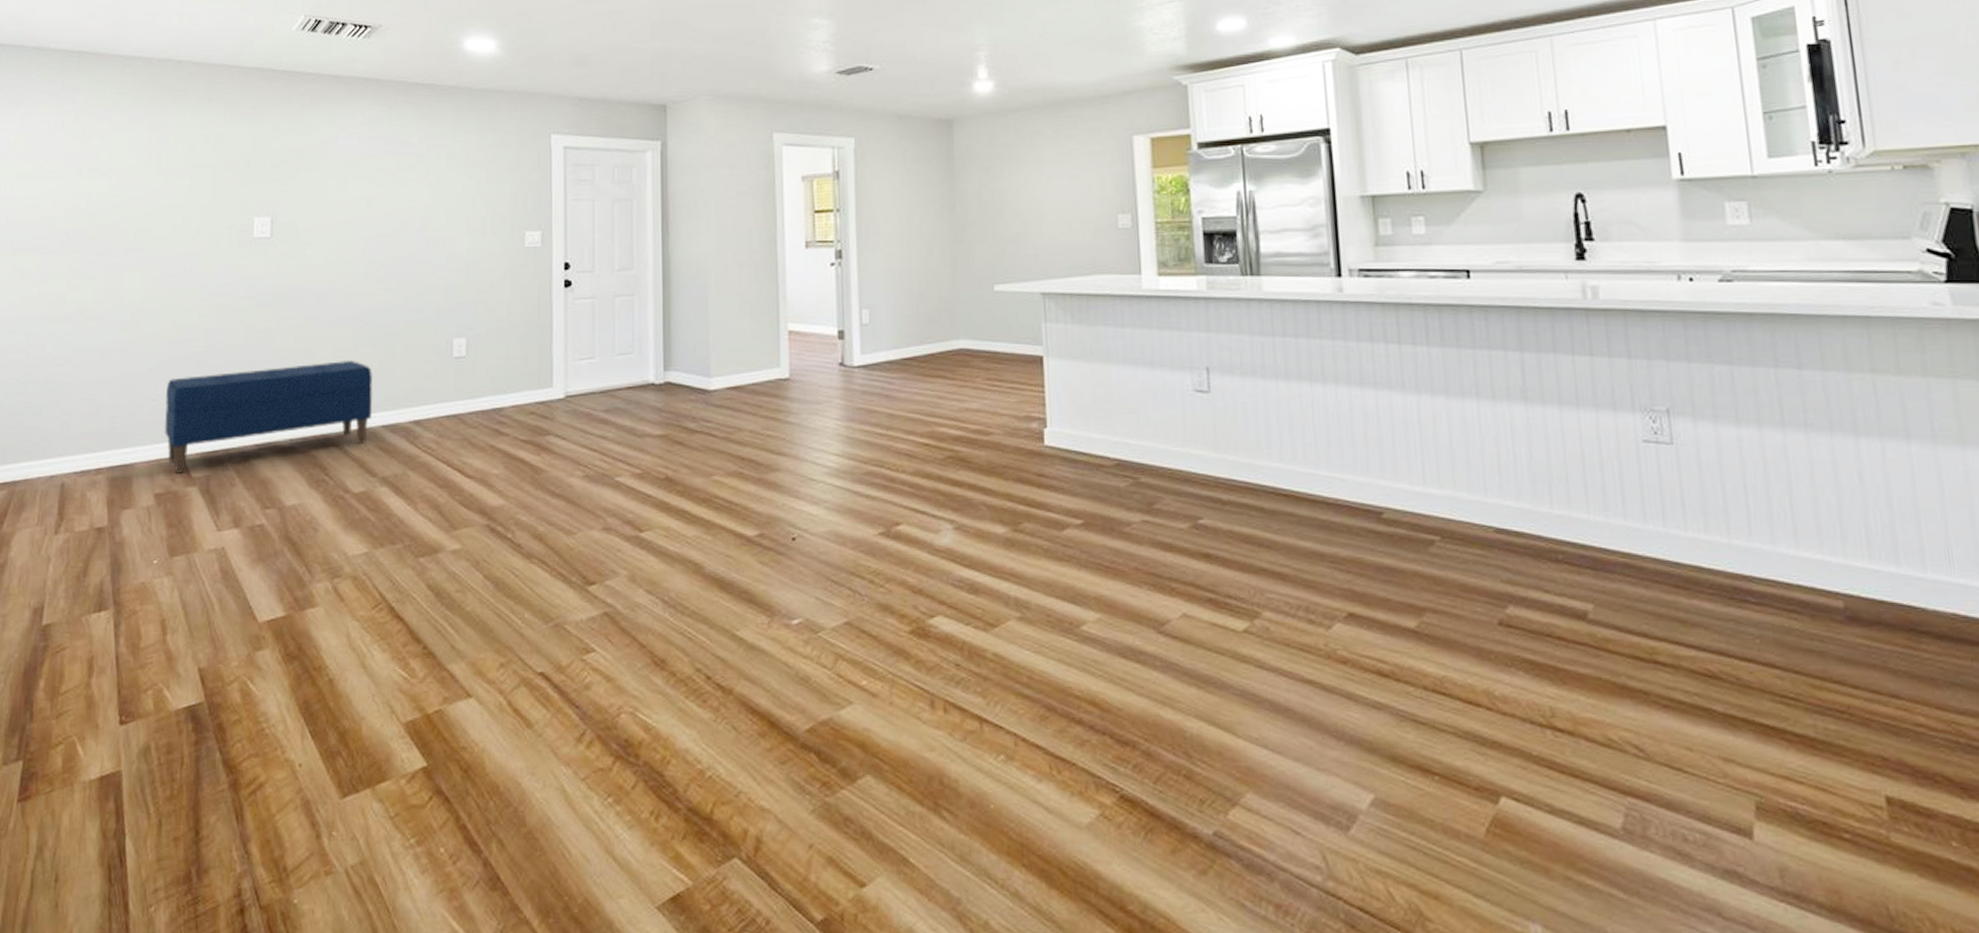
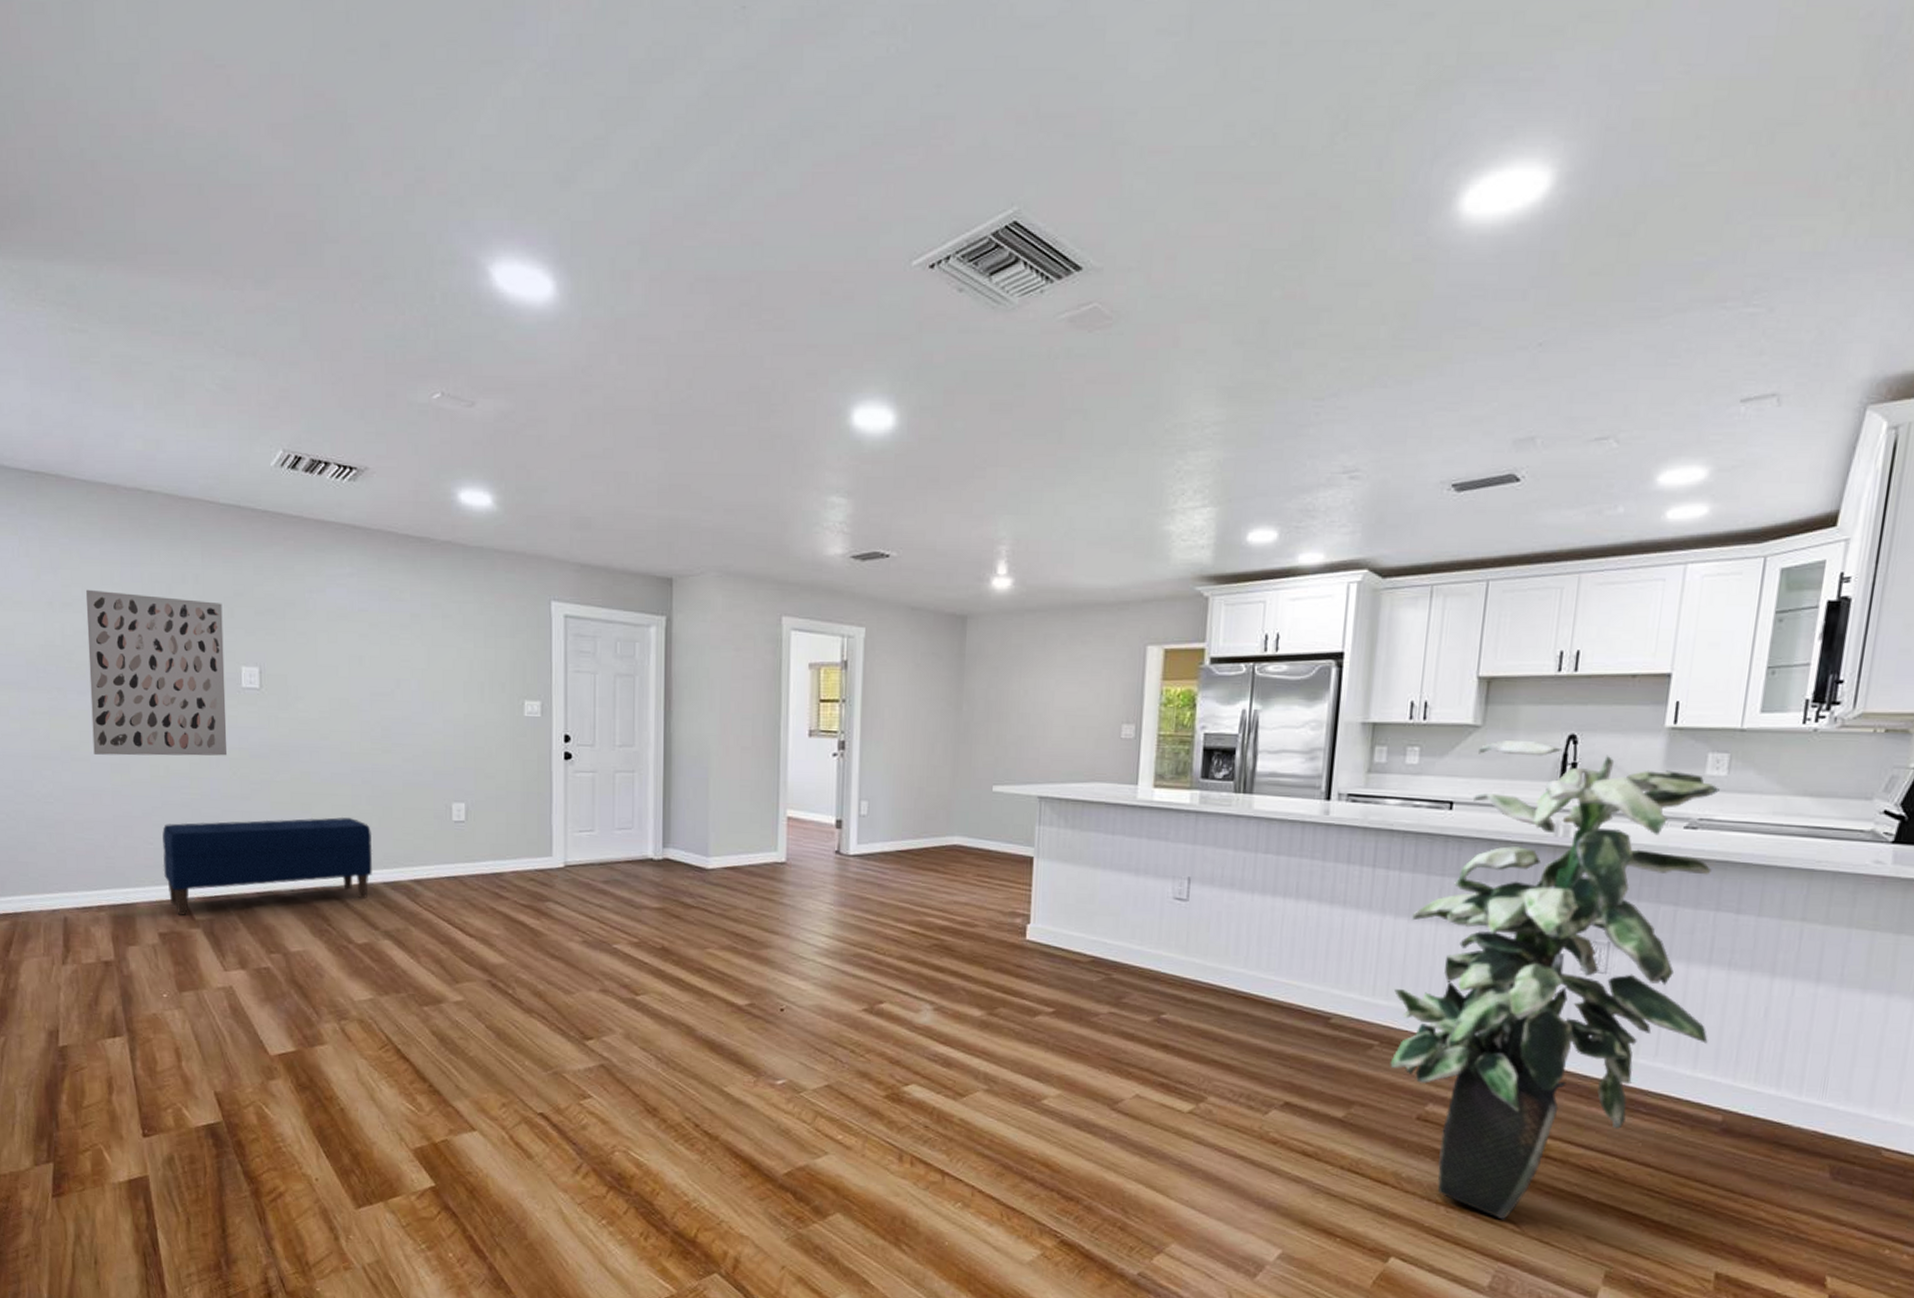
wall art: none [106,154,240,313] -> present [85,589,227,756]
indoor plant: none [1446,202,1804,743] -> present [1390,739,1720,1220]

